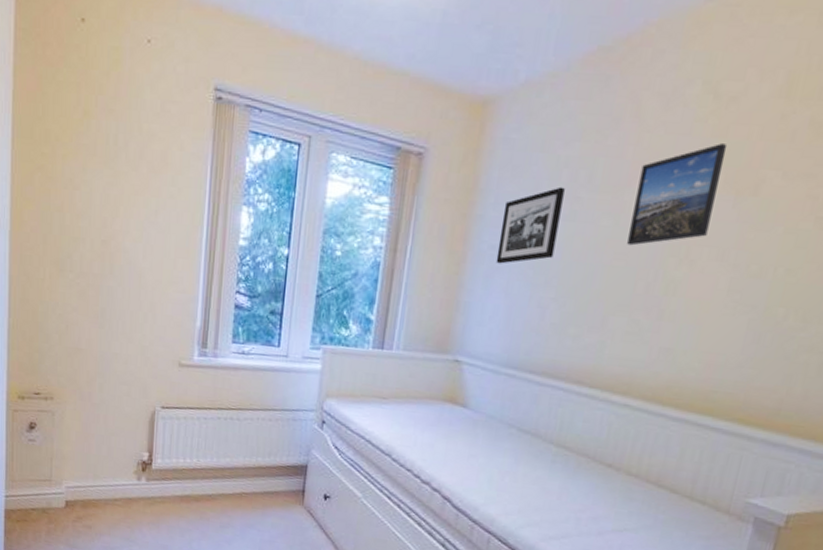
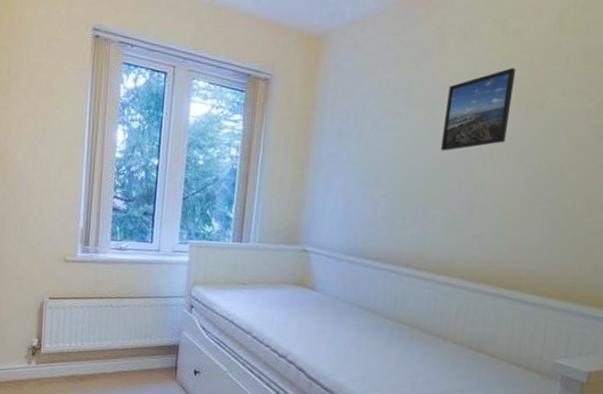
picture frame: present [495,186,565,264] -> none [333,104,387,169]

